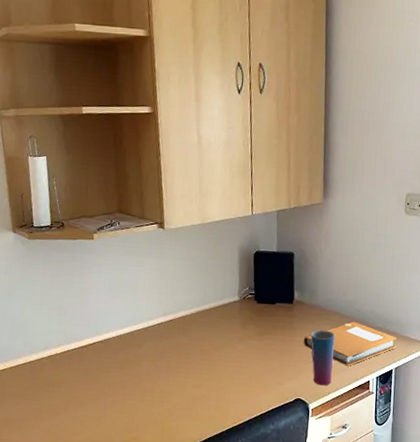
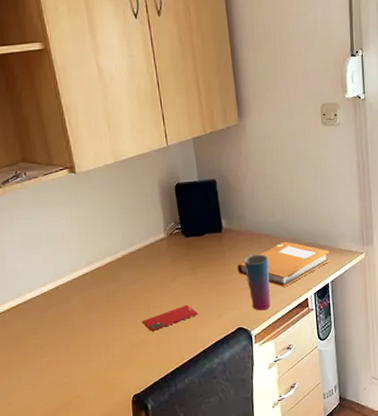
smartphone: none [206,367,261,388] -> present [143,304,199,331]

